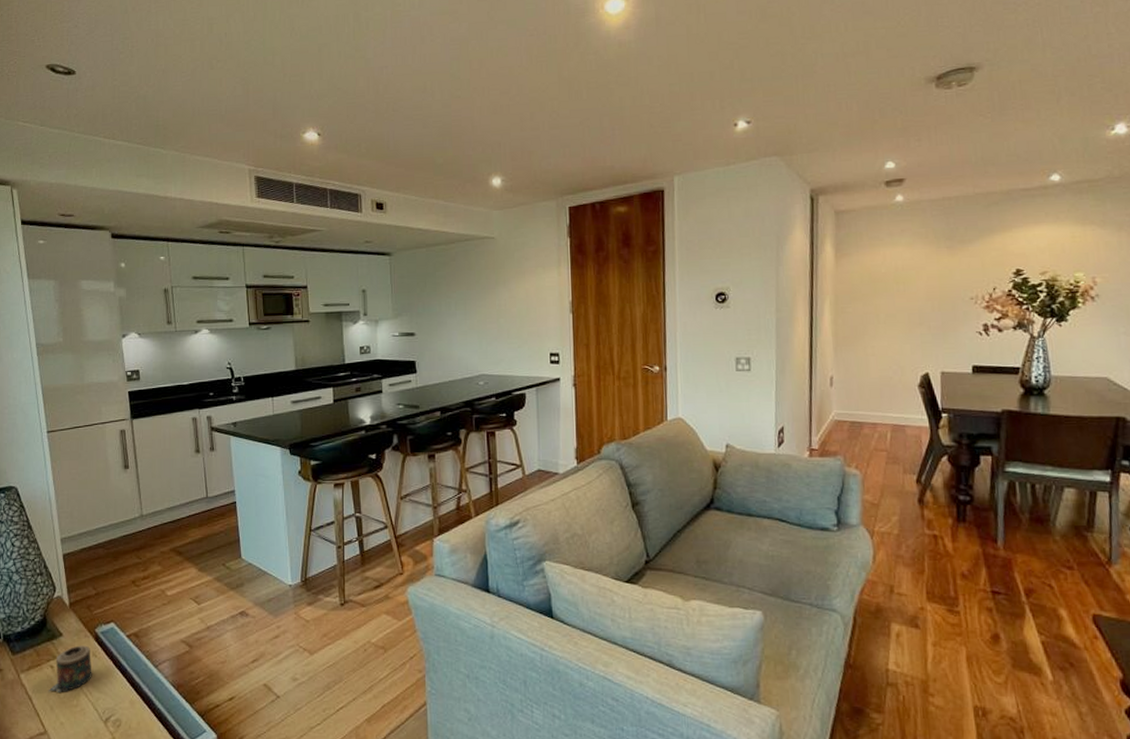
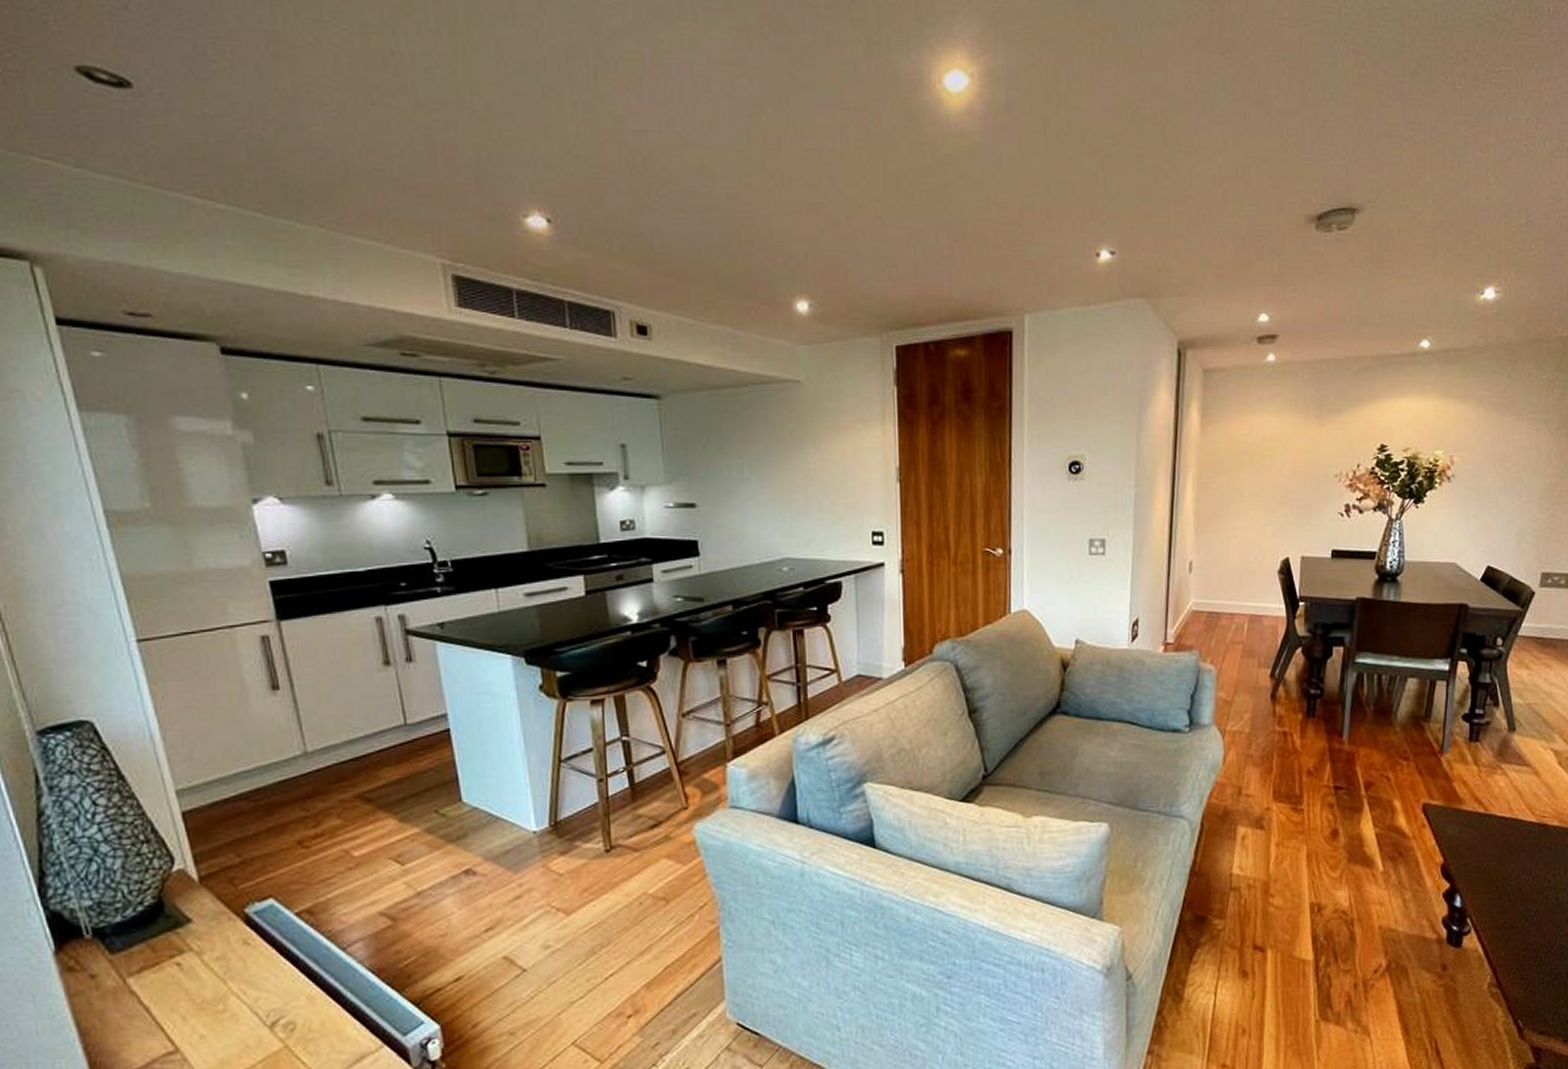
candle: present [48,645,92,692] -> none [175,931,245,998]

